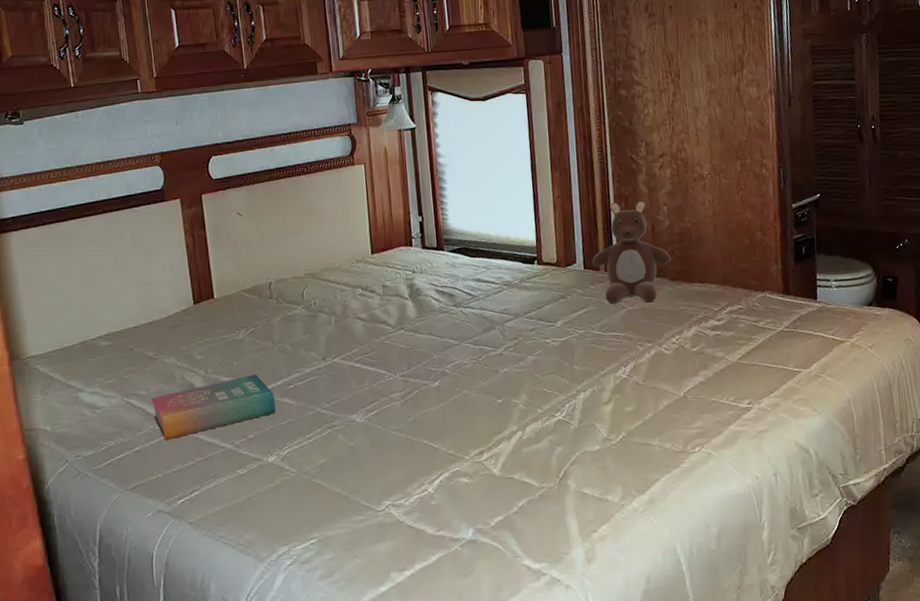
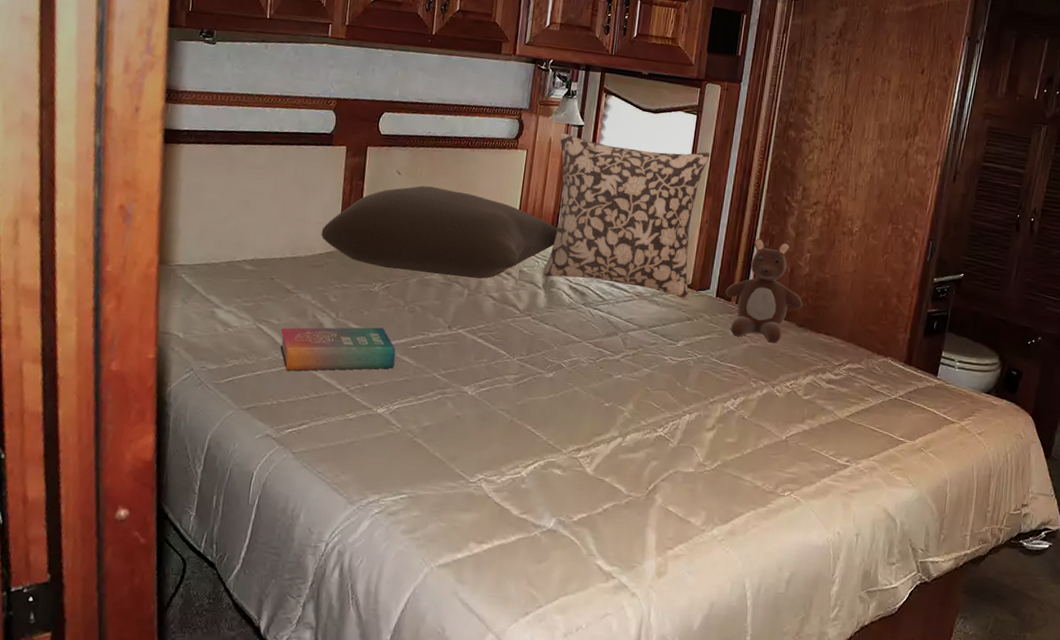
cushion: none [172,219,413,314] -> present [321,185,558,279]
pillow: none [394,128,557,286] -> present [543,132,711,300]

